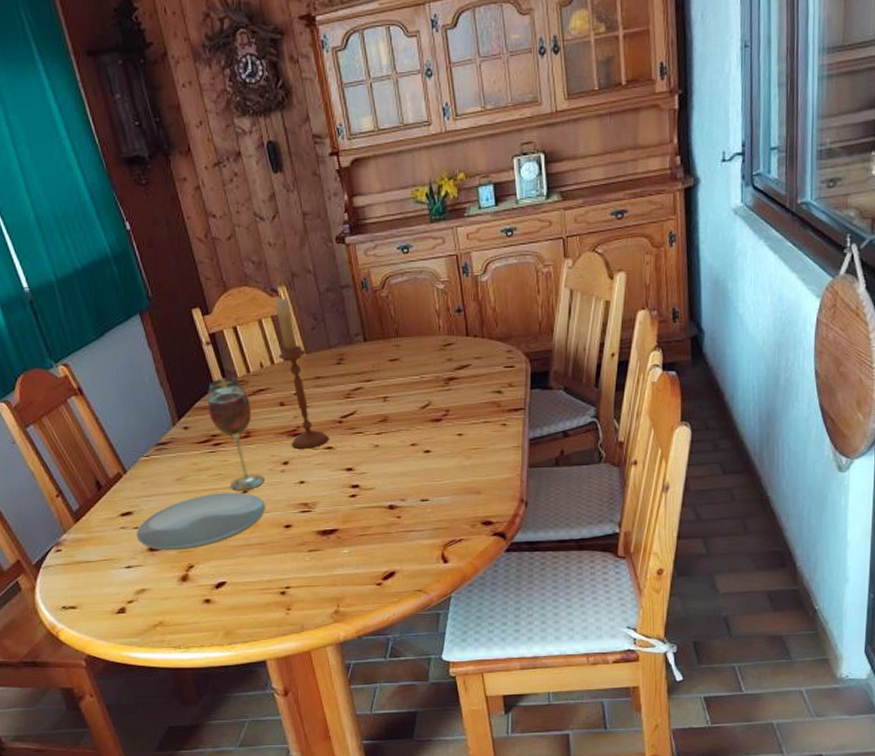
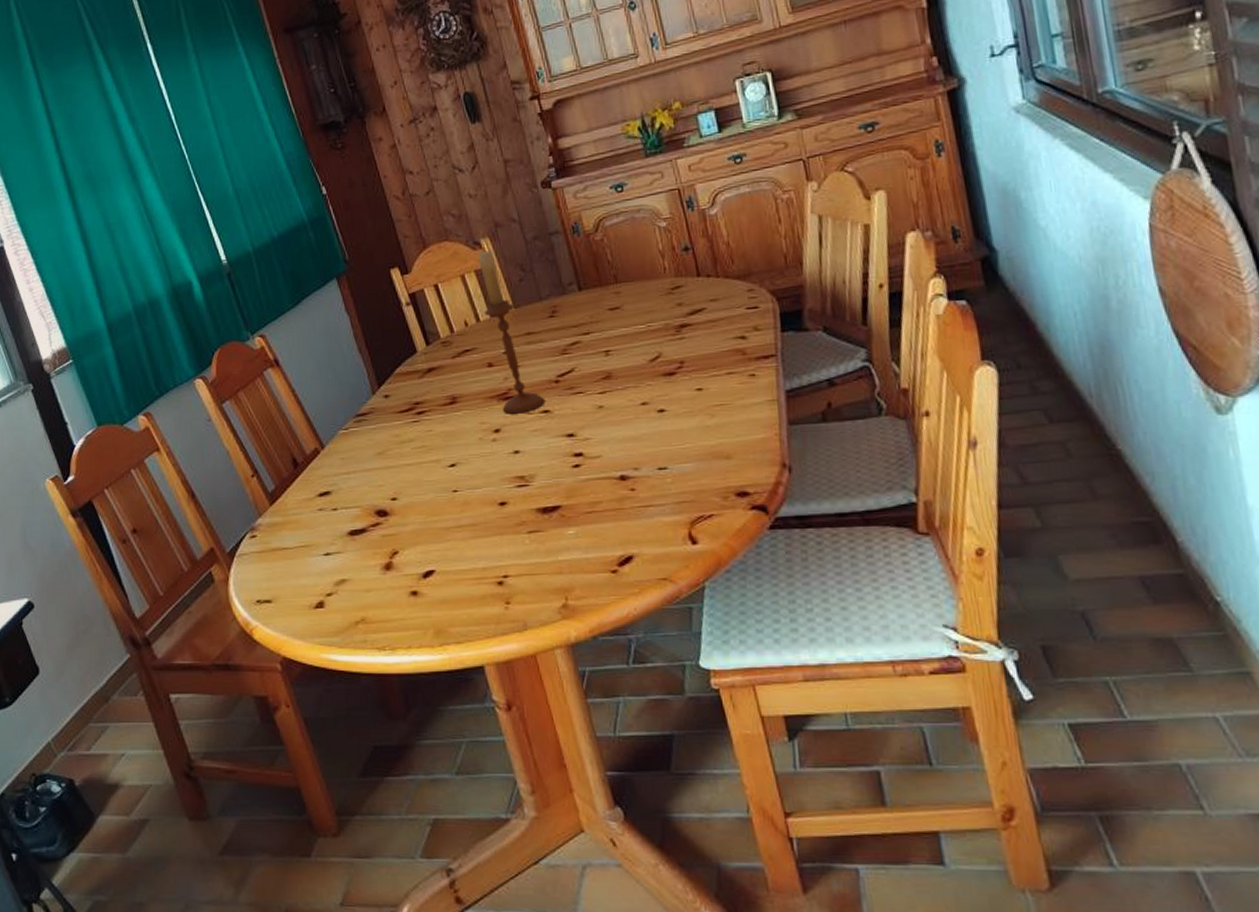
plate: present [136,492,265,551] -> none [335,466,476,535]
wineglass: present [207,377,264,490] -> none [408,339,474,463]

